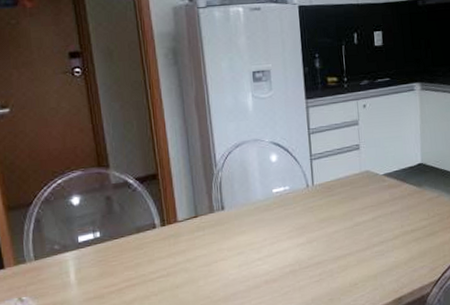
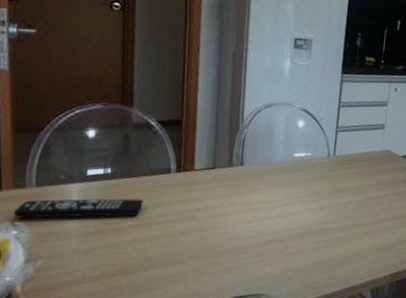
remote control: none [19,258,136,294] -> present [14,198,144,219]

